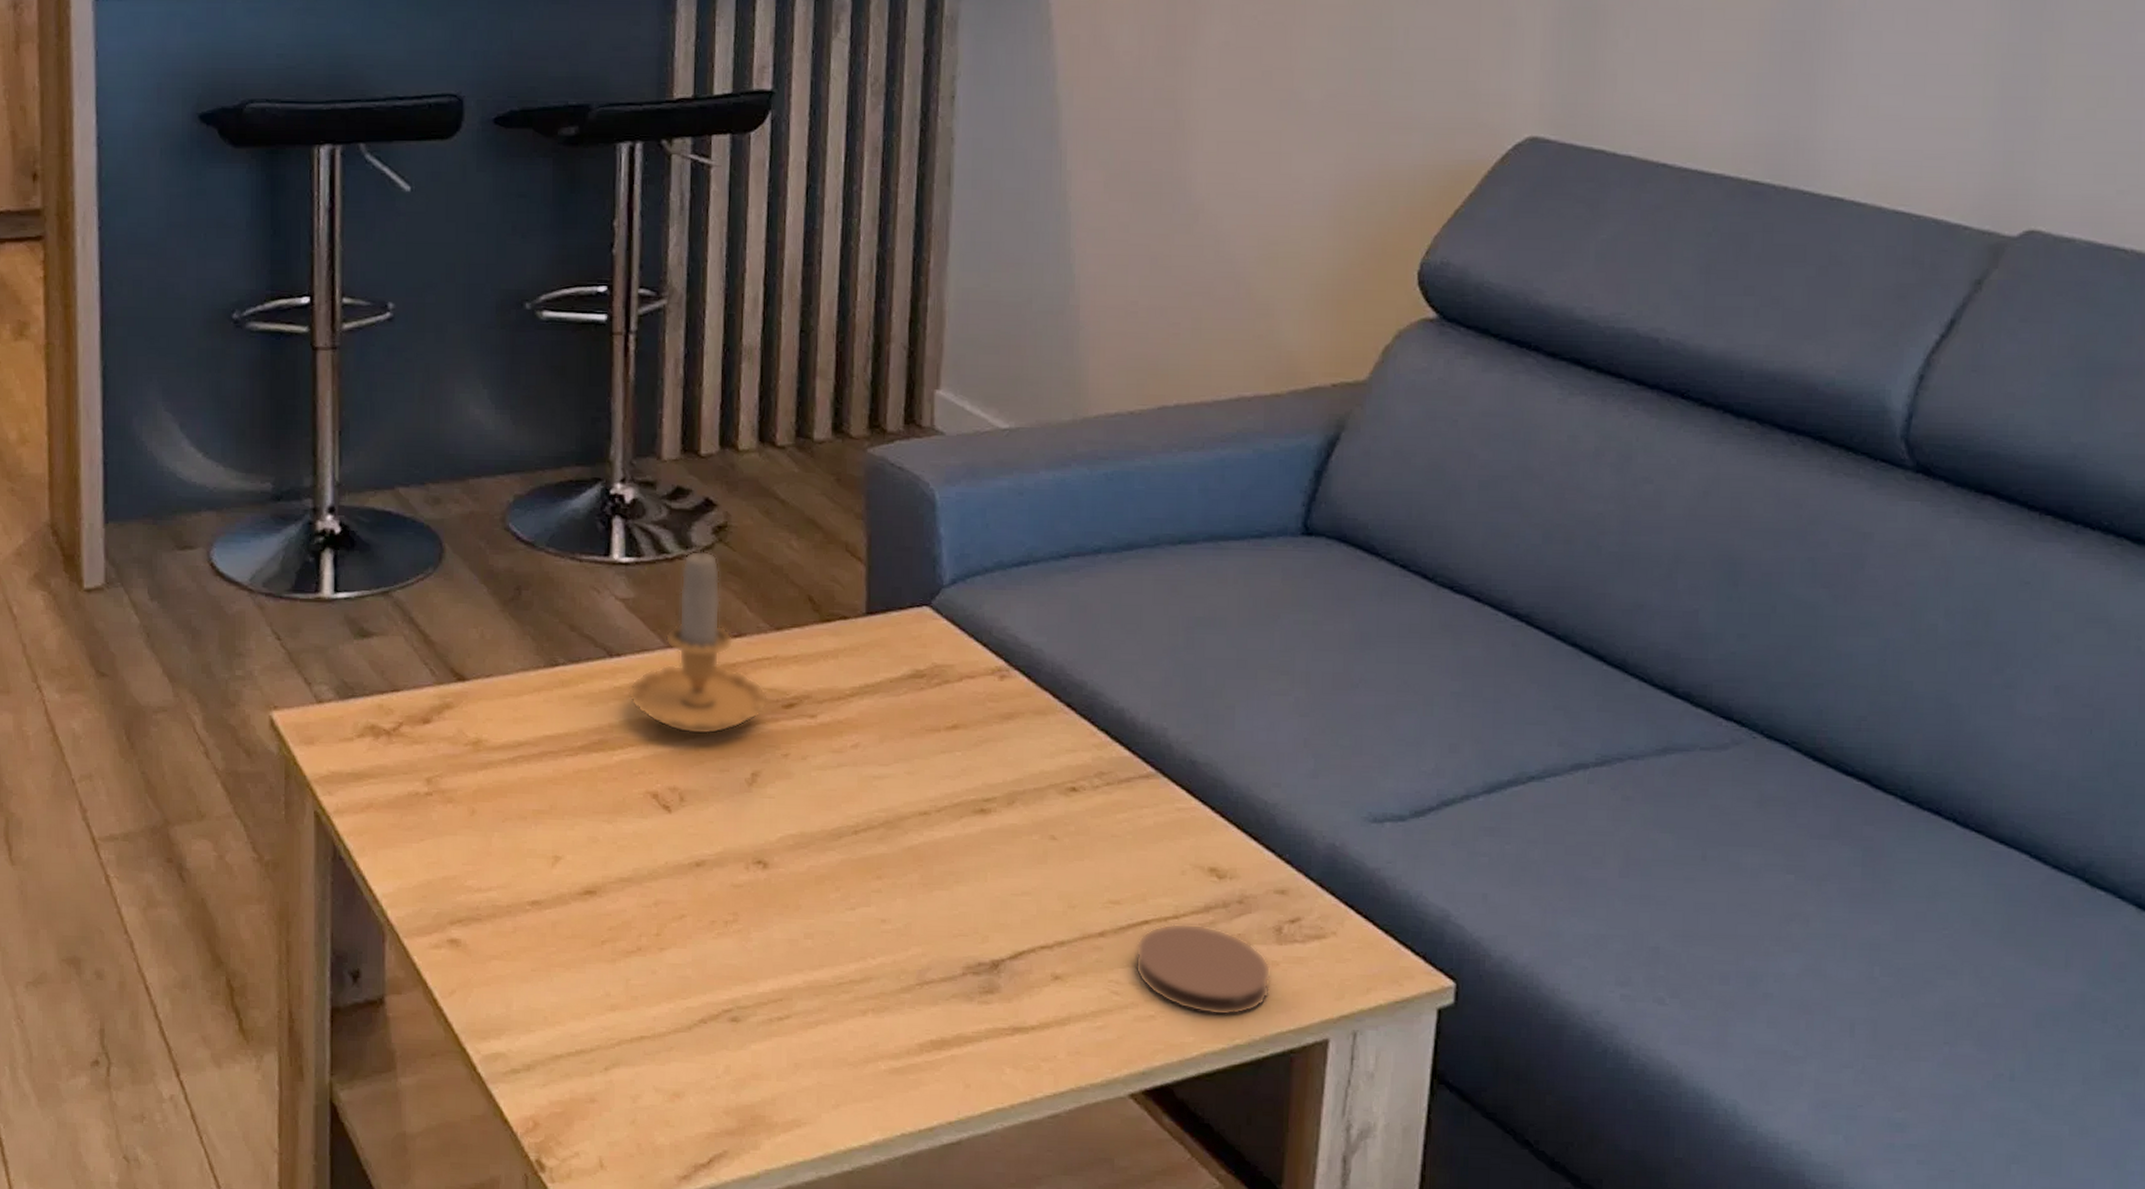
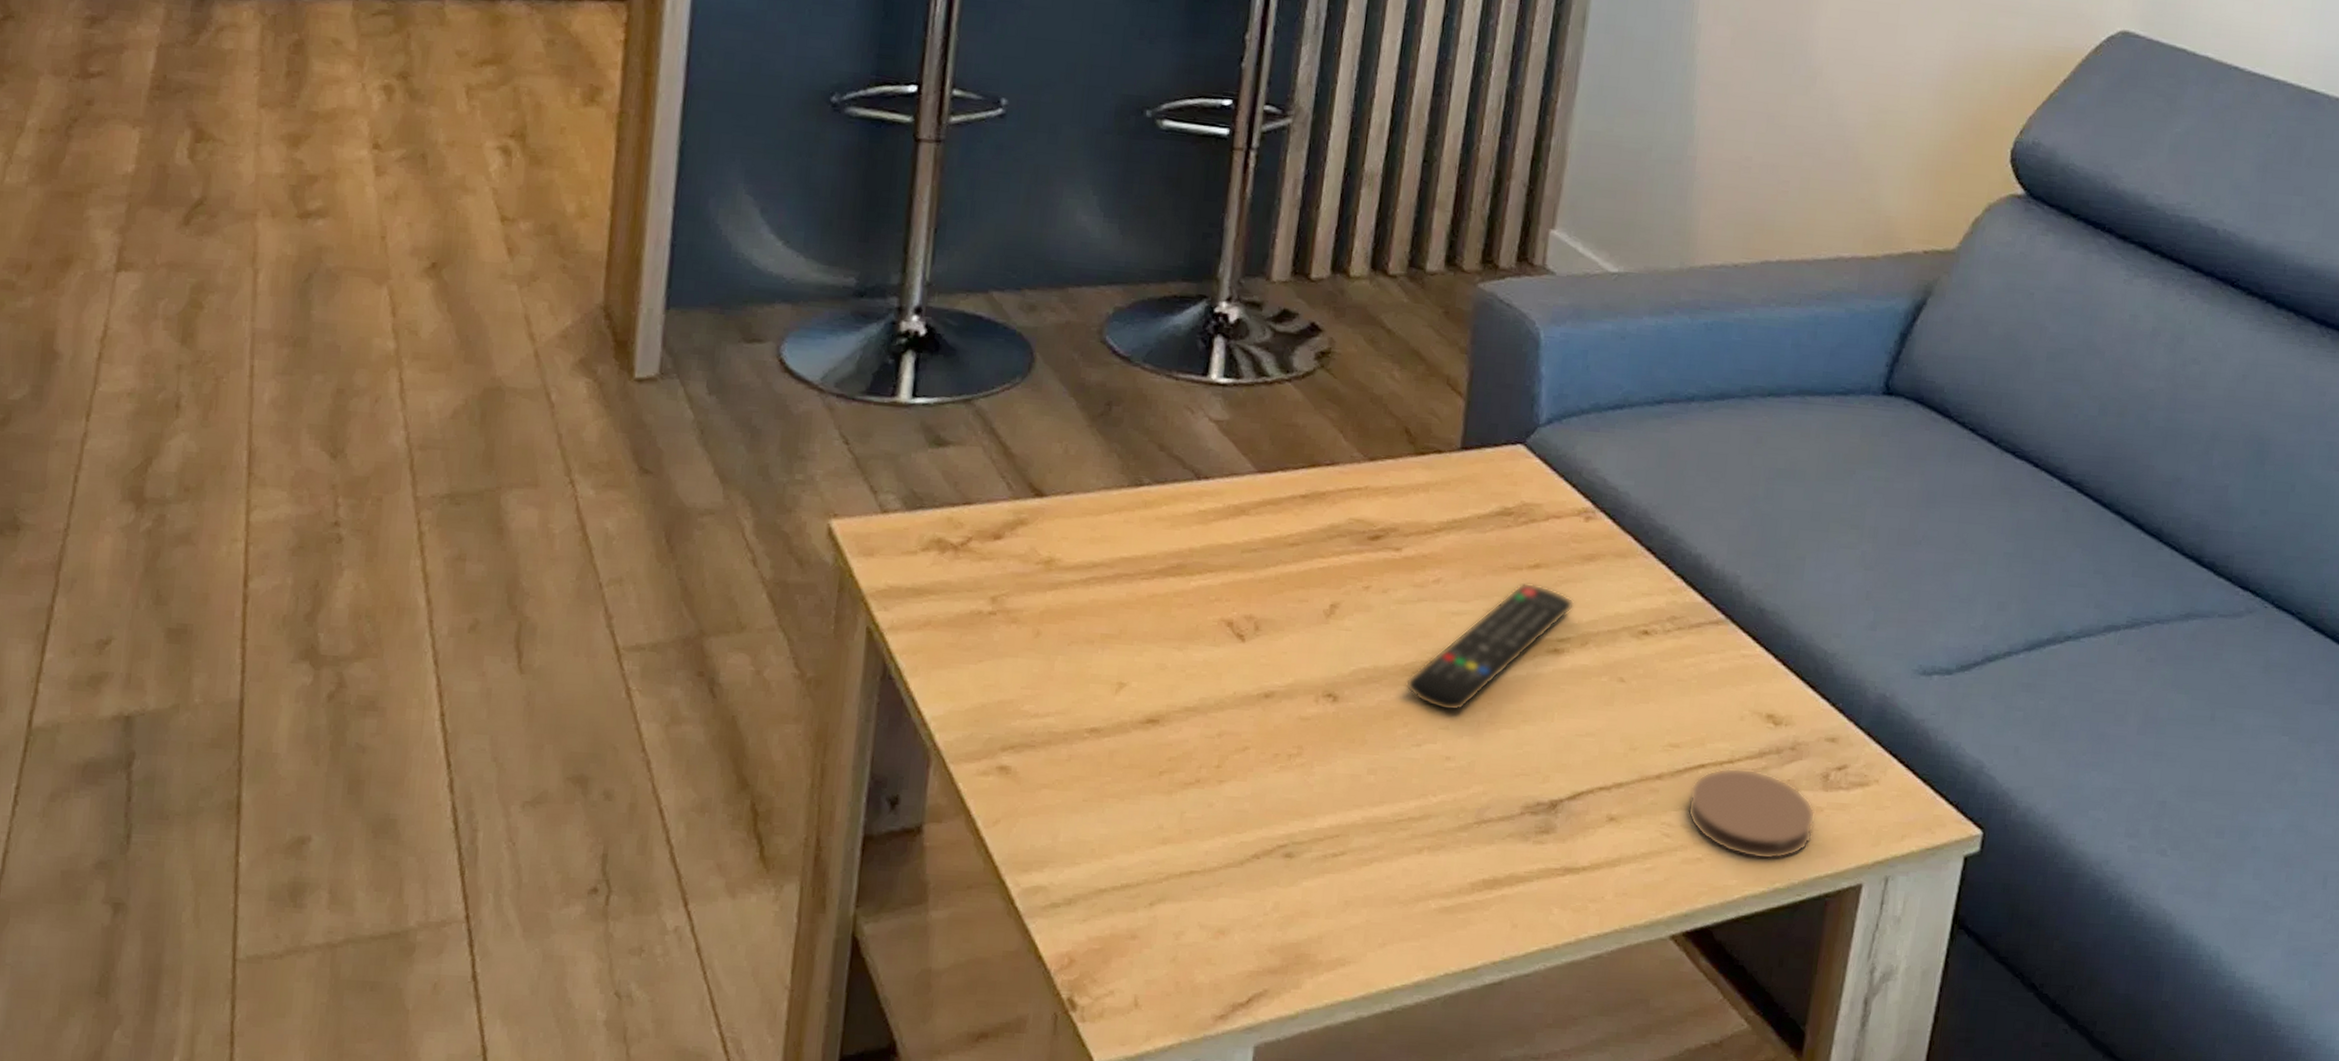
candle: present [628,547,769,735] -> none [1212,372,1356,564]
remote control: none [833,744,996,875] -> present [1405,582,1574,712]

